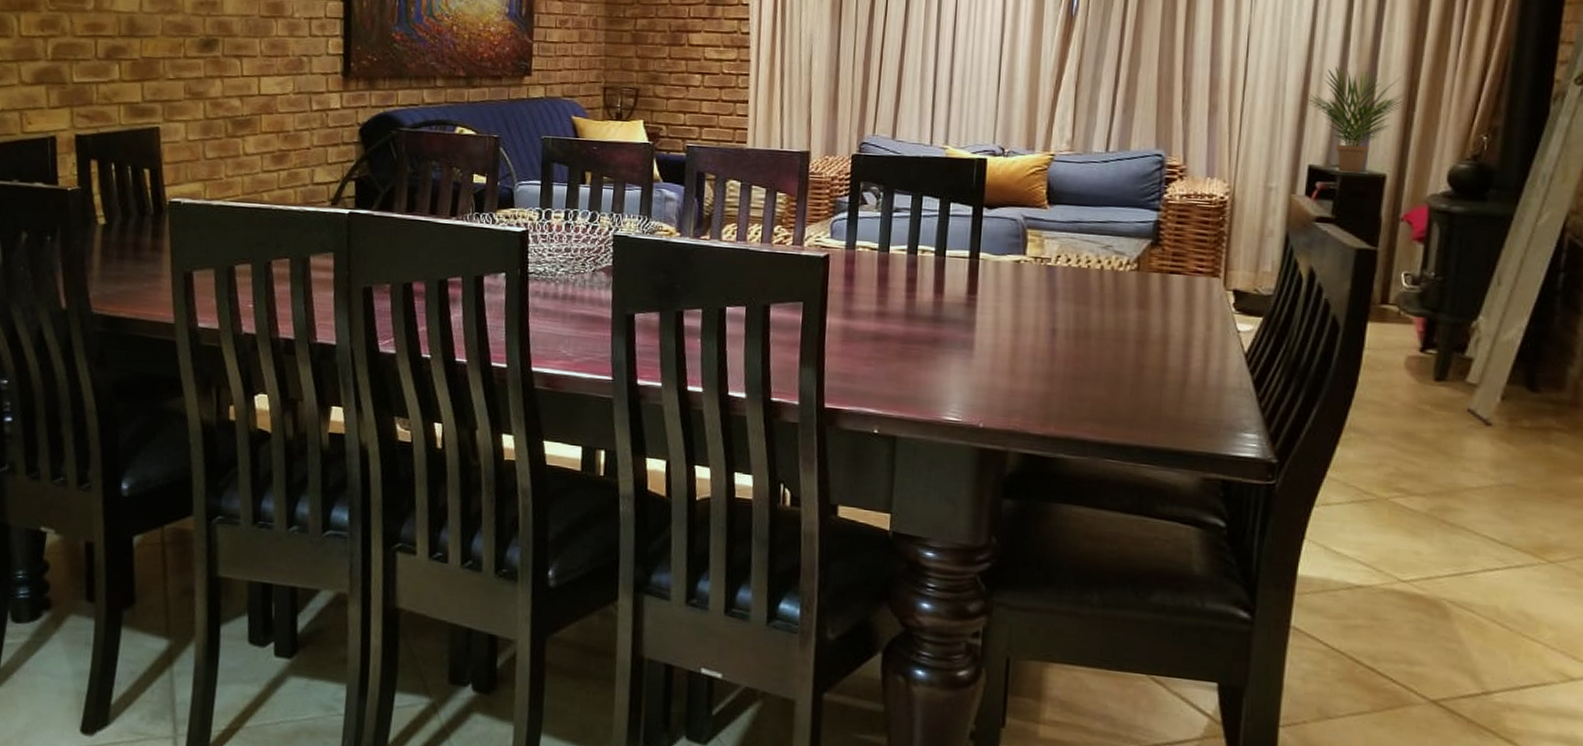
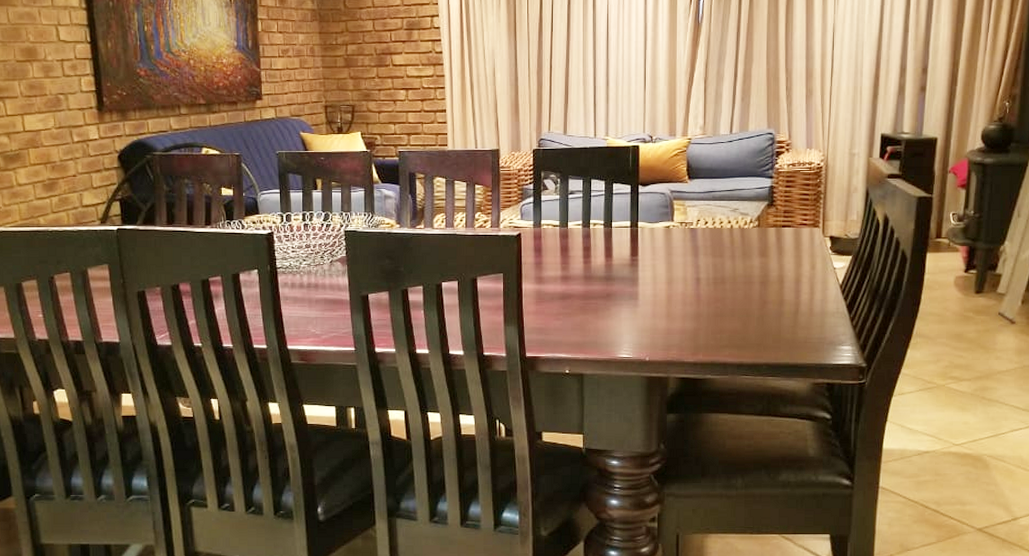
potted plant: present [1307,67,1406,173] -> none [878,54,950,138]

